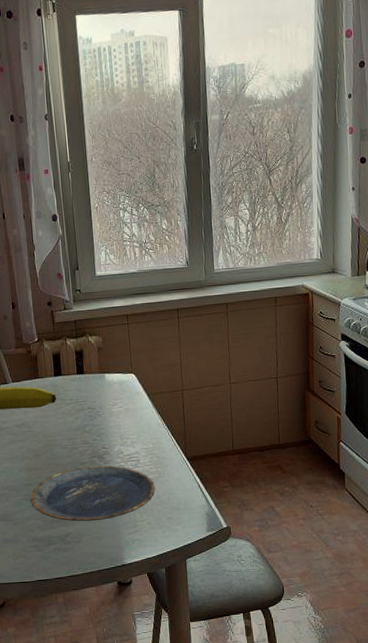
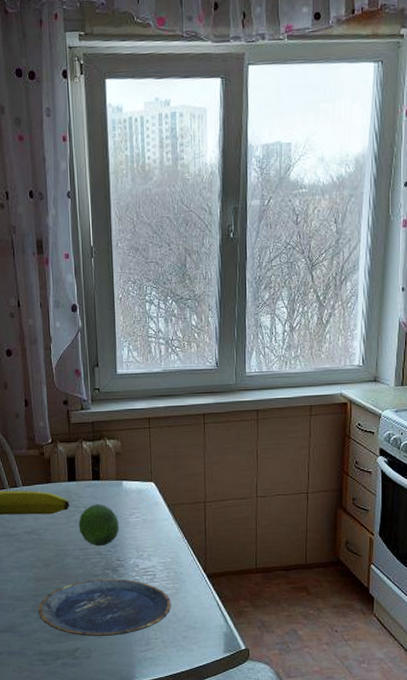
fruit: none [65,396,104,436] -> present [78,504,119,547]

